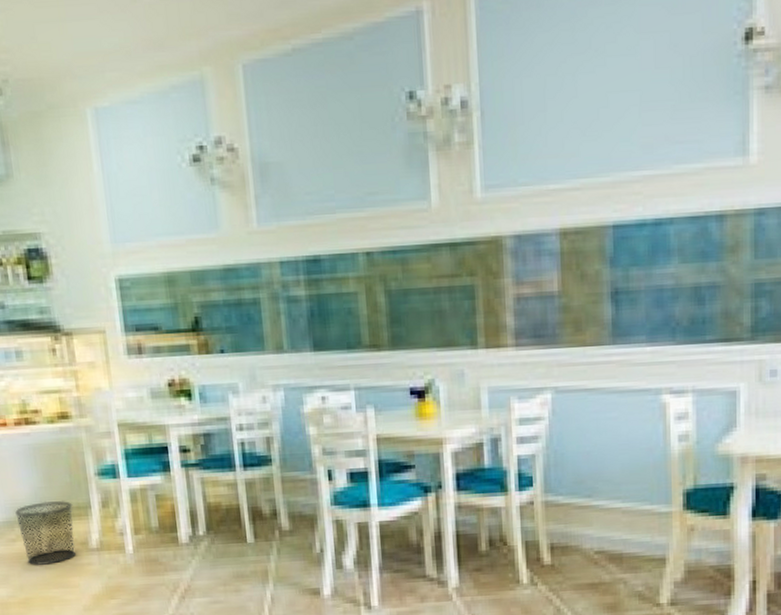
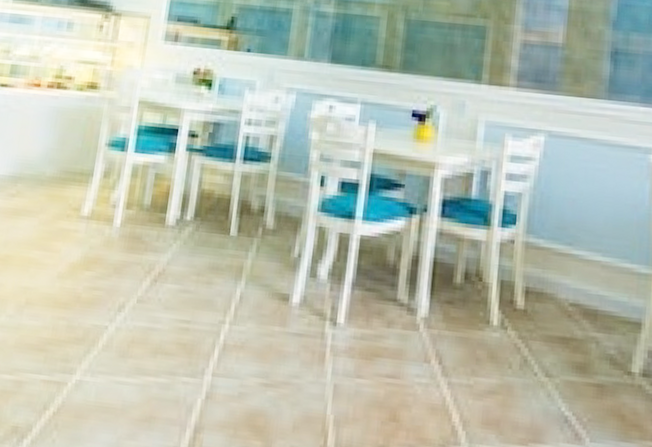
waste bin: present [15,501,77,565] -> none [19,163,77,225]

